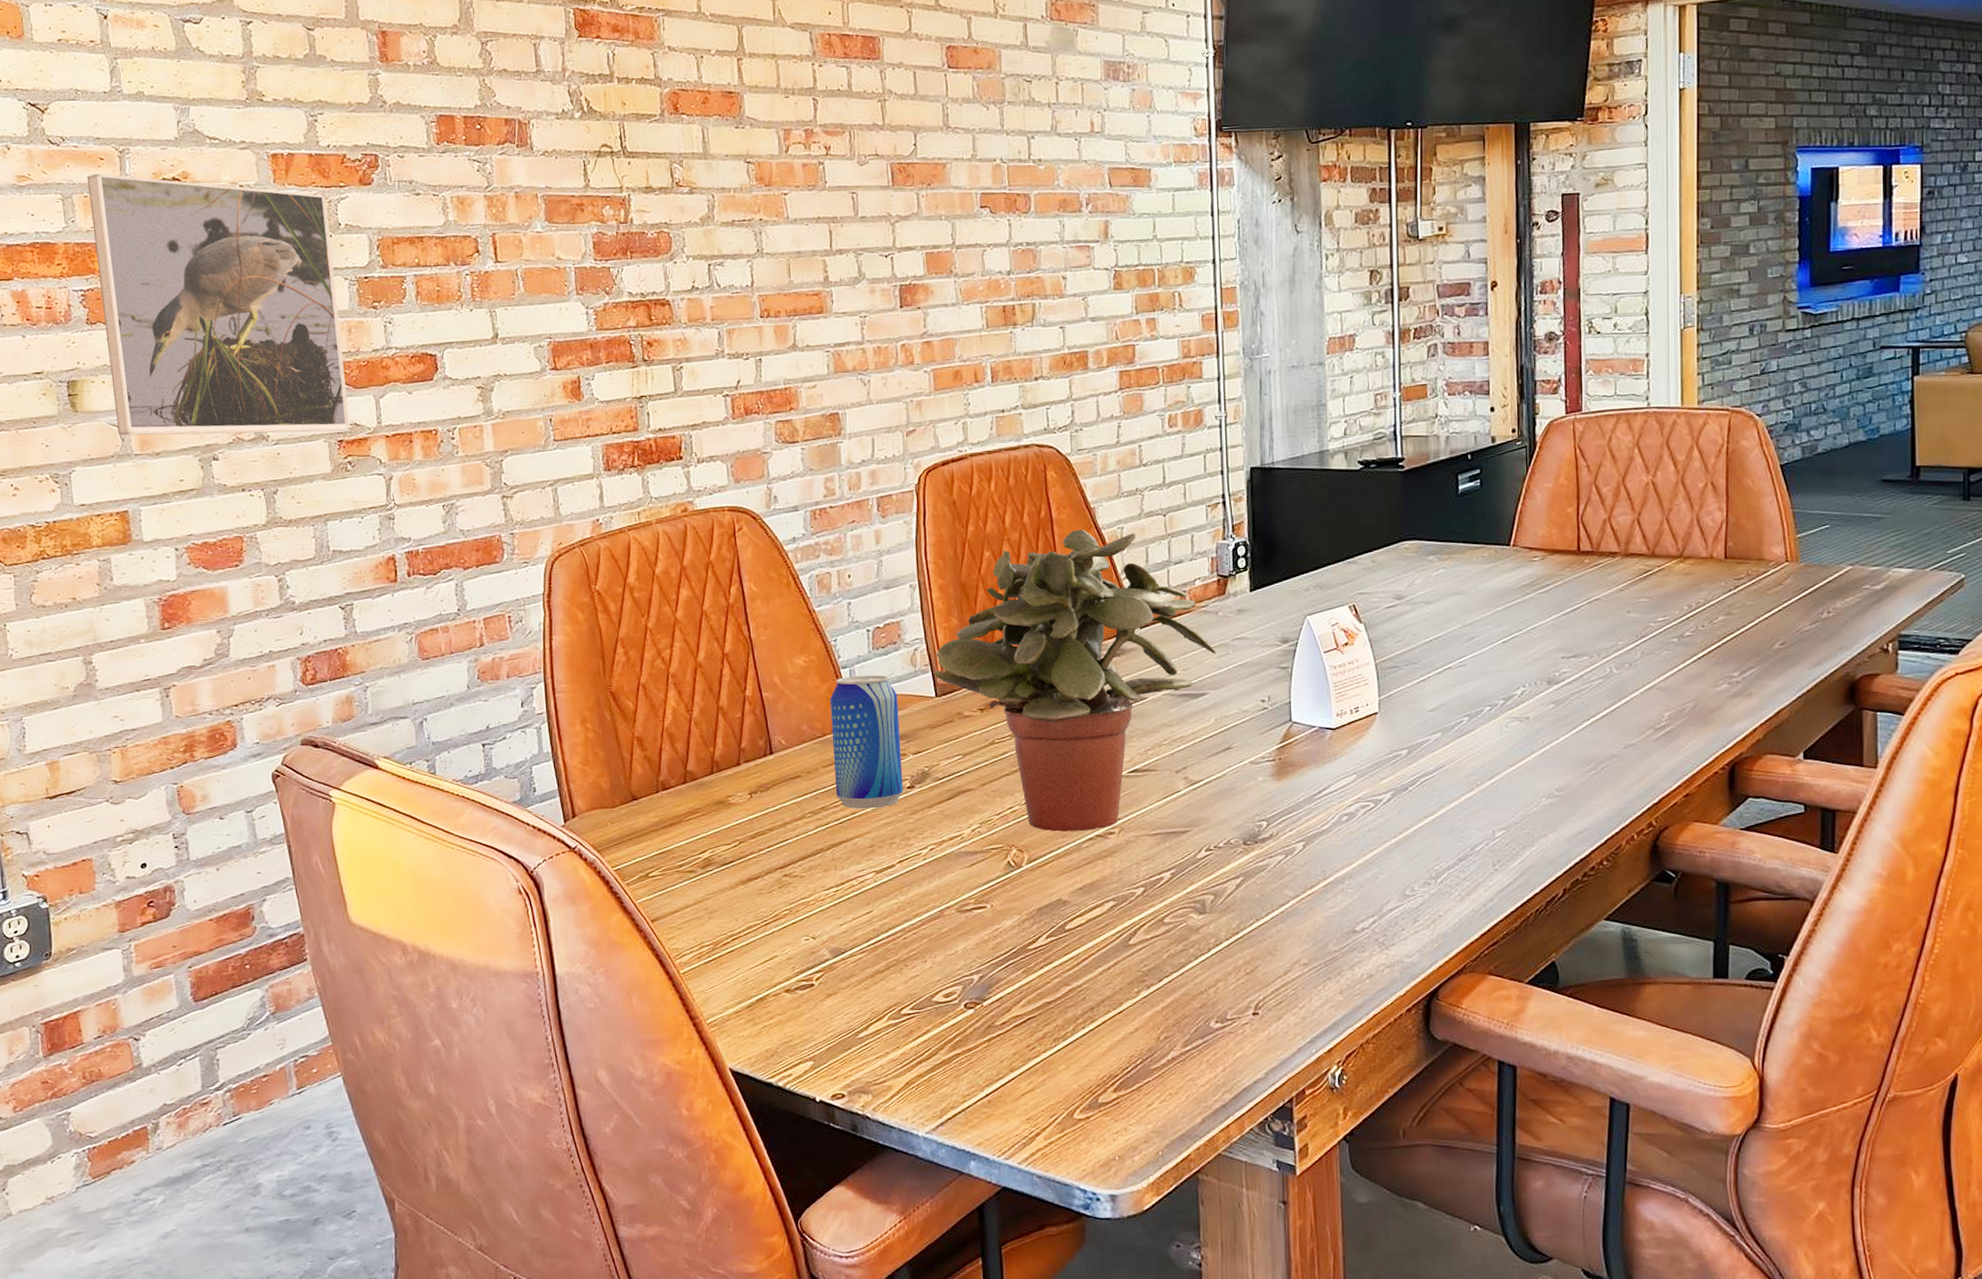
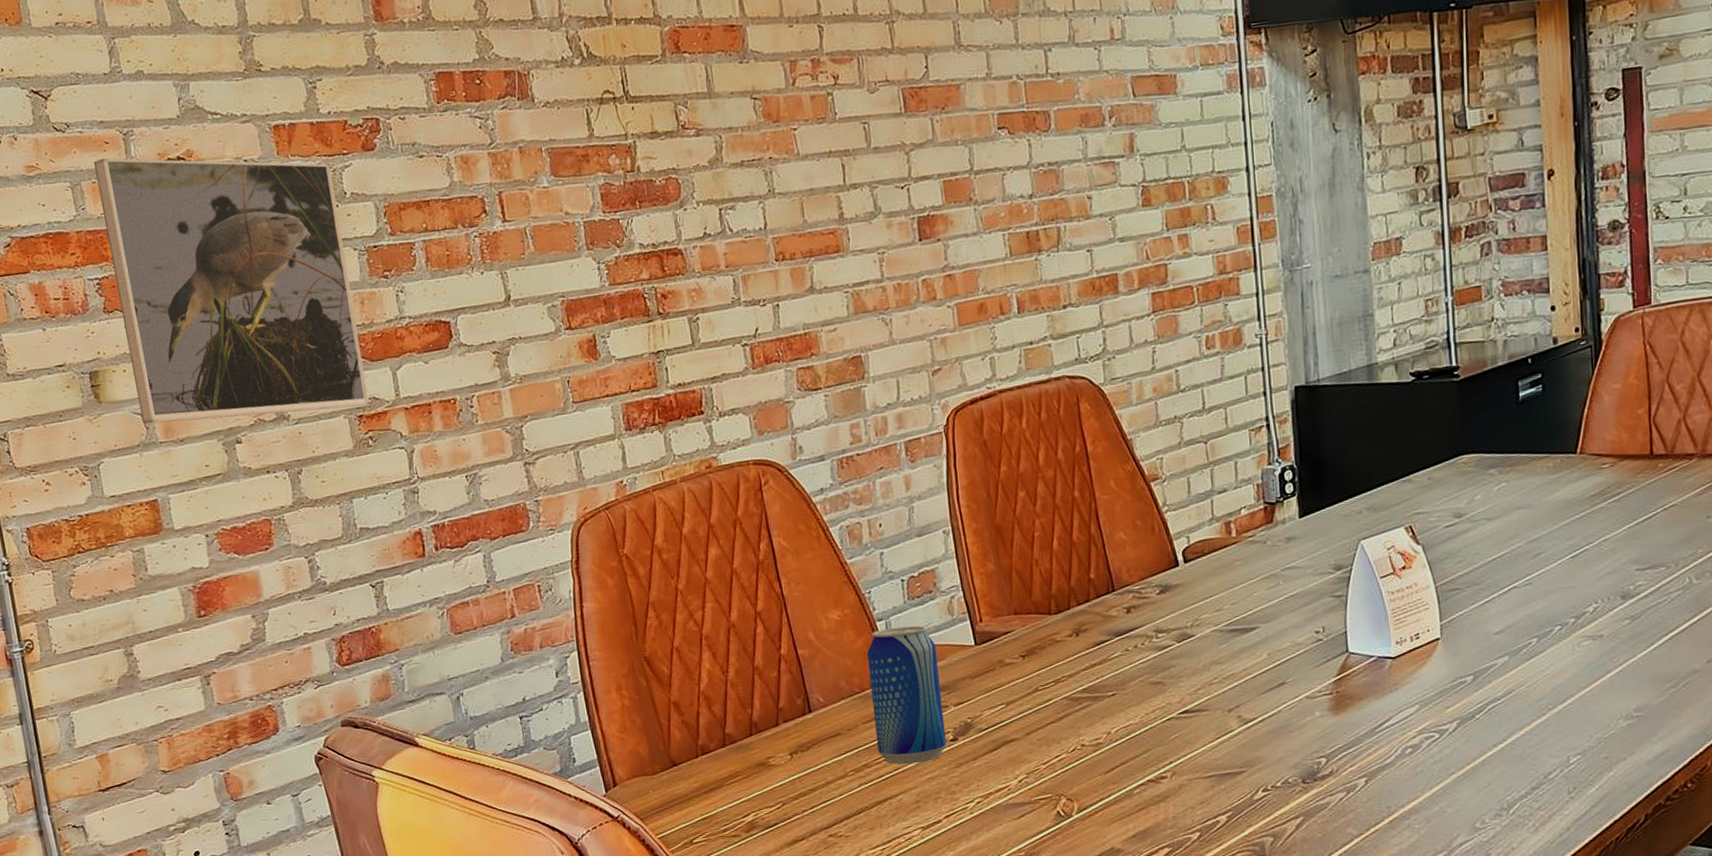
potted plant: present [933,529,1217,832] -> none [971,462,1266,779]

